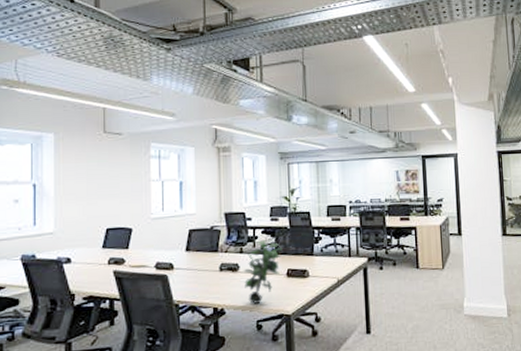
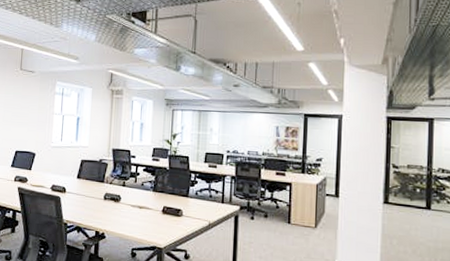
potted plant: present [243,240,283,304] -> none [124,177,161,233]

